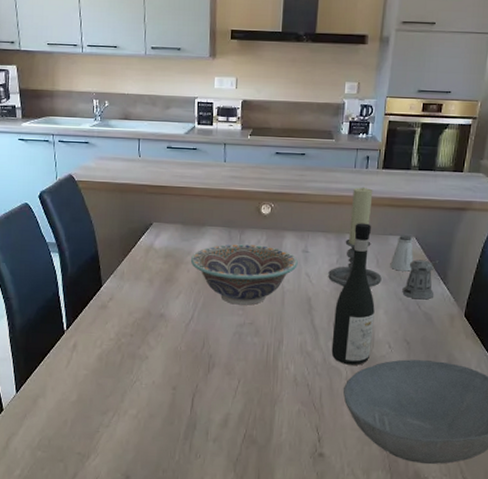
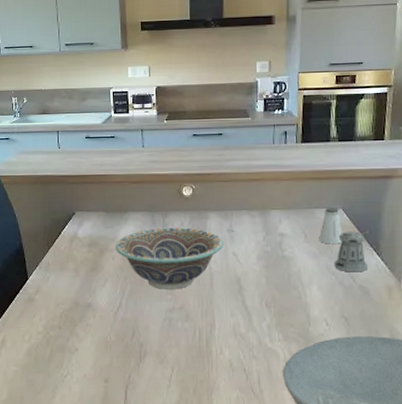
candle holder: present [328,186,382,287] -> none [256,162,312,264]
wine bottle: present [331,223,375,365] -> none [266,198,308,346]

